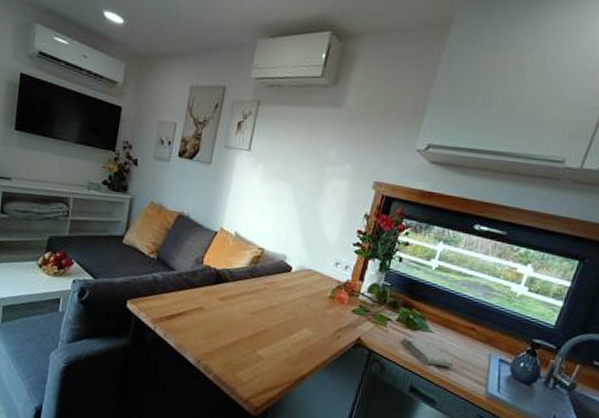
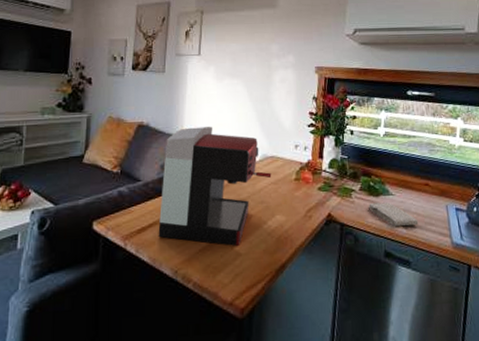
coffee maker: none [186,225,306,350] -> present [158,126,272,246]

